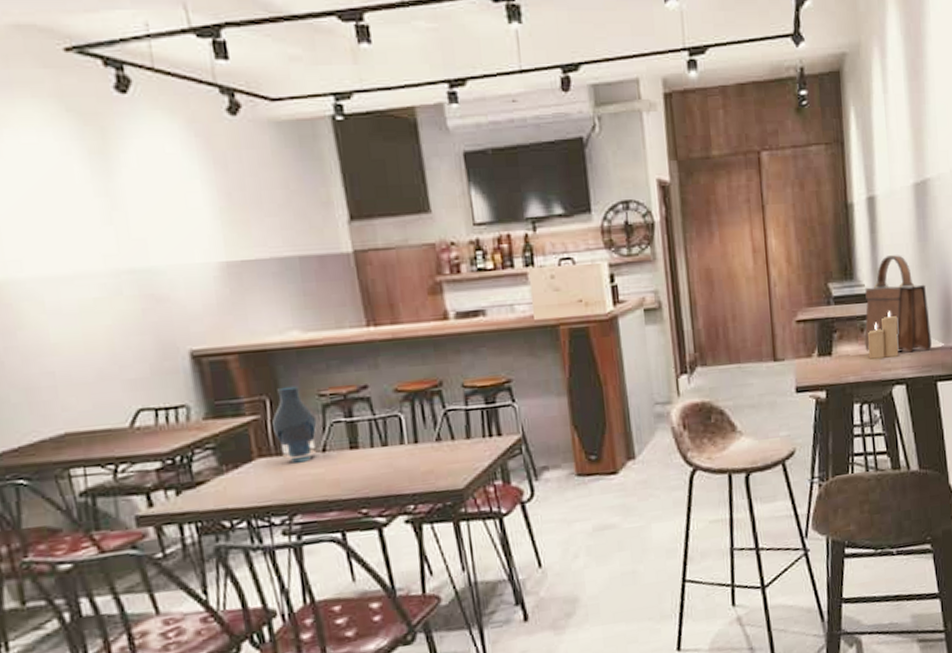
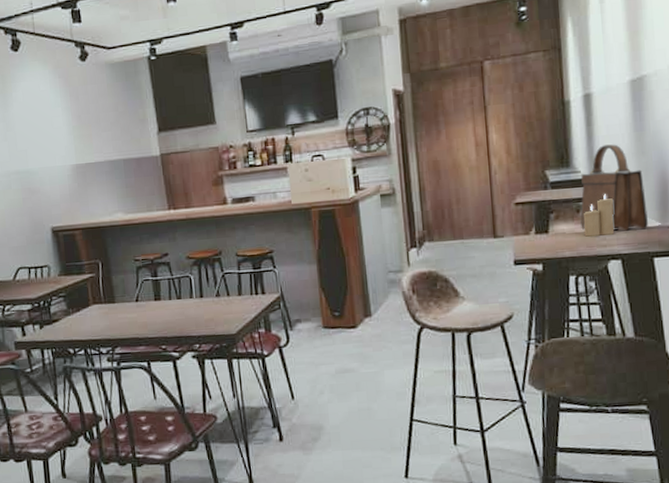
vase: present [272,385,318,463] -> none [103,253,133,309]

